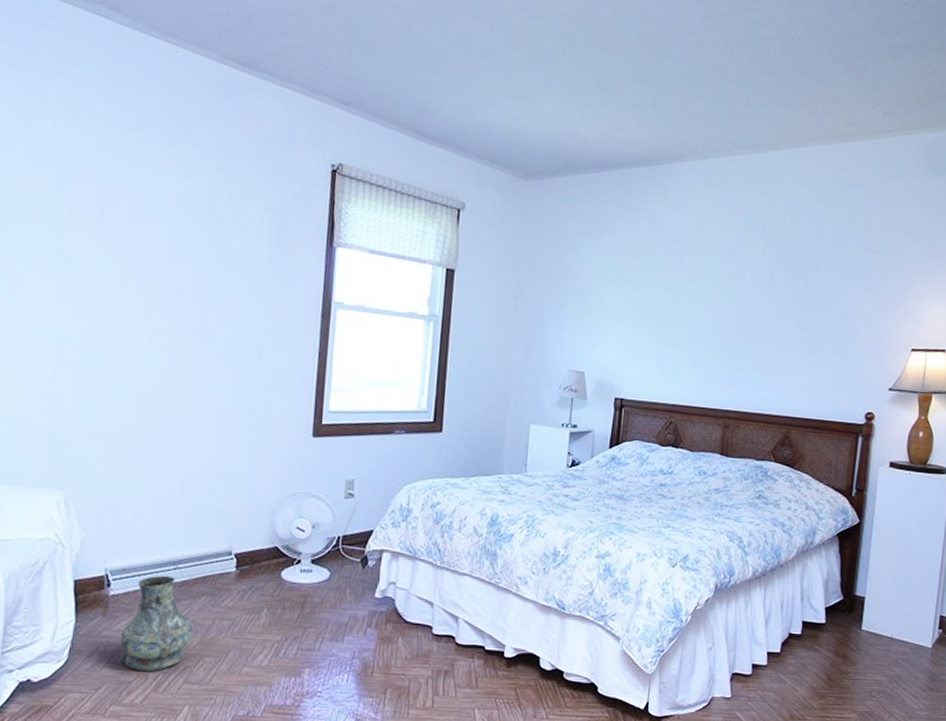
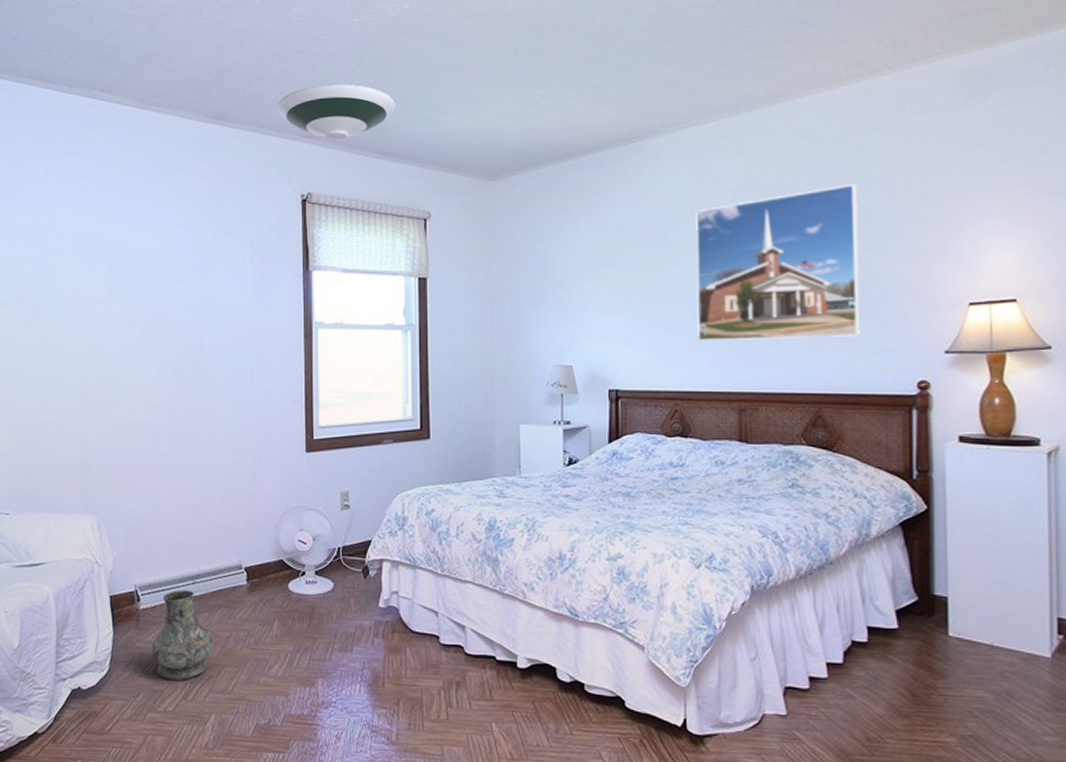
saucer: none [313,49,441,113] -> present [277,83,397,141]
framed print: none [697,232,841,369] -> present [696,184,860,342]

